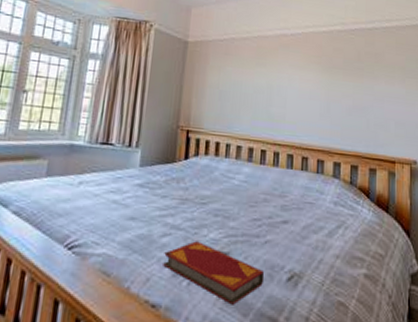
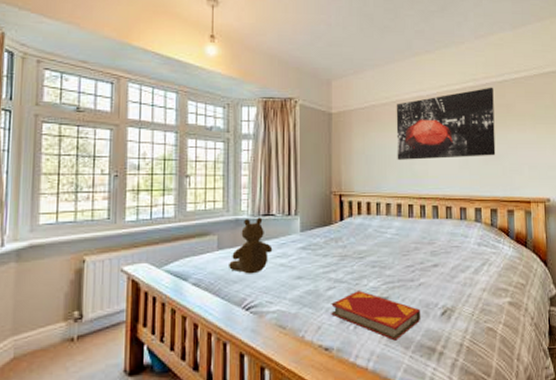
teddy bear: none [56,145,107,208] -> present [229,217,273,274]
wall art: none [253,33,362,107] -> present [396,87,496,160]

